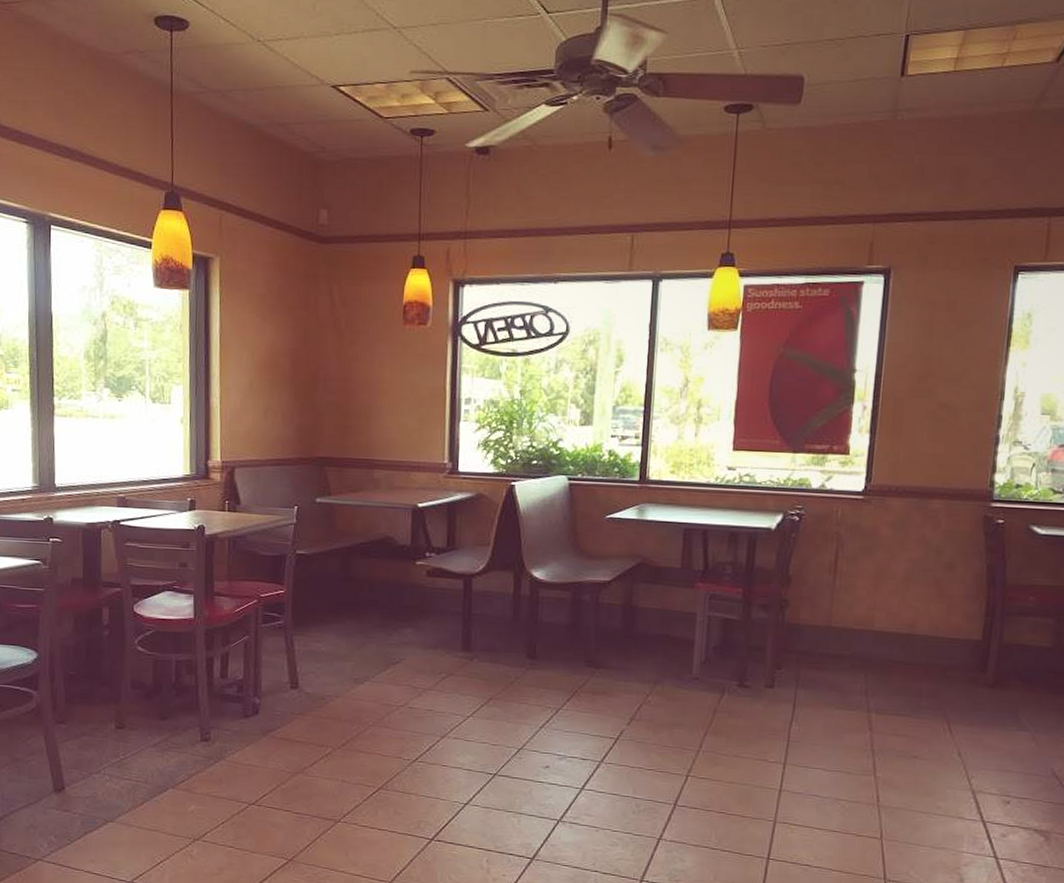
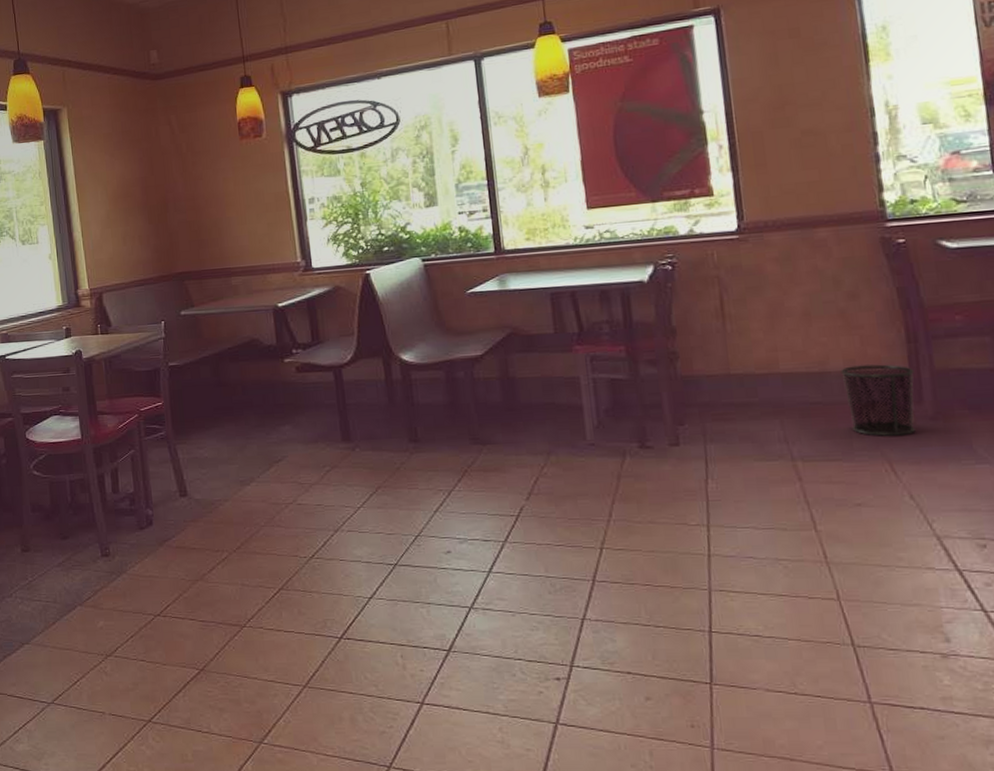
waste bin: none [923,631,986,699] -> present [840,364,916,436]

